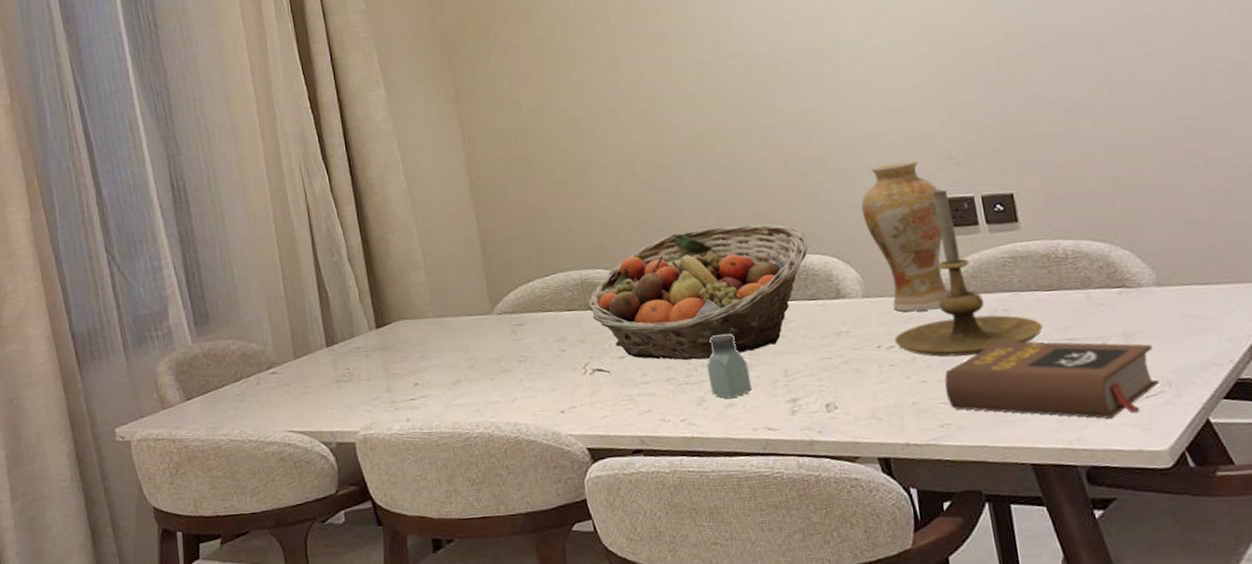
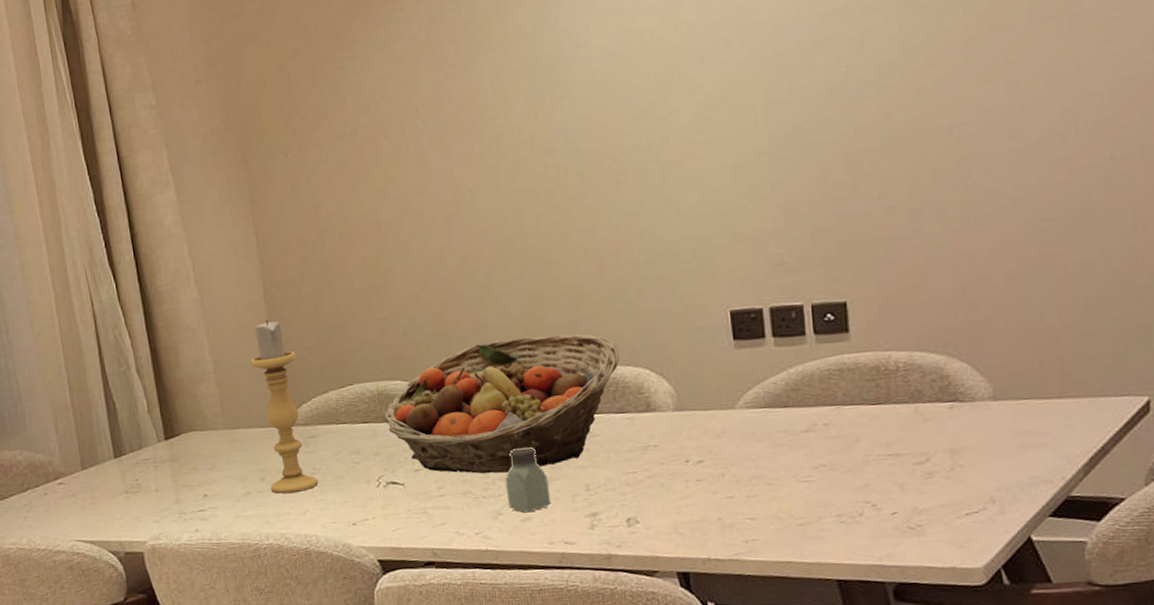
candle holder: none [459,210,527,382] -> present [251,319,319,494]
vase: present [861,159,949,312] -> none [679,265,767,426]
candle holder: present [894,188,1043,357] -> none [703,297,864,472]
book: present [944,341,1160,419] -> none [753,456,982,536]

